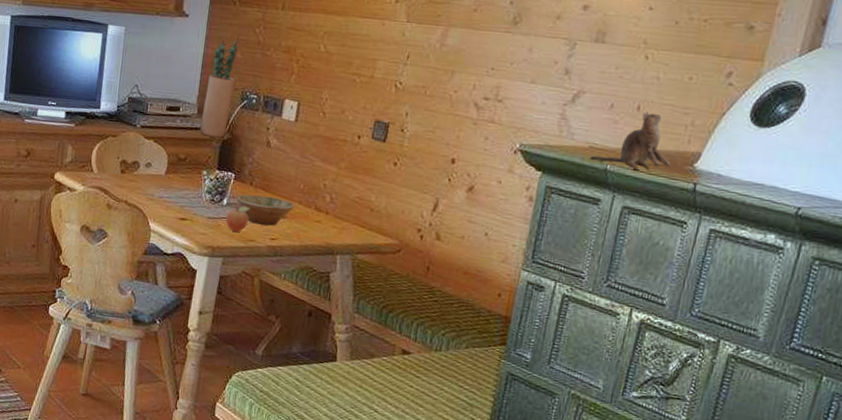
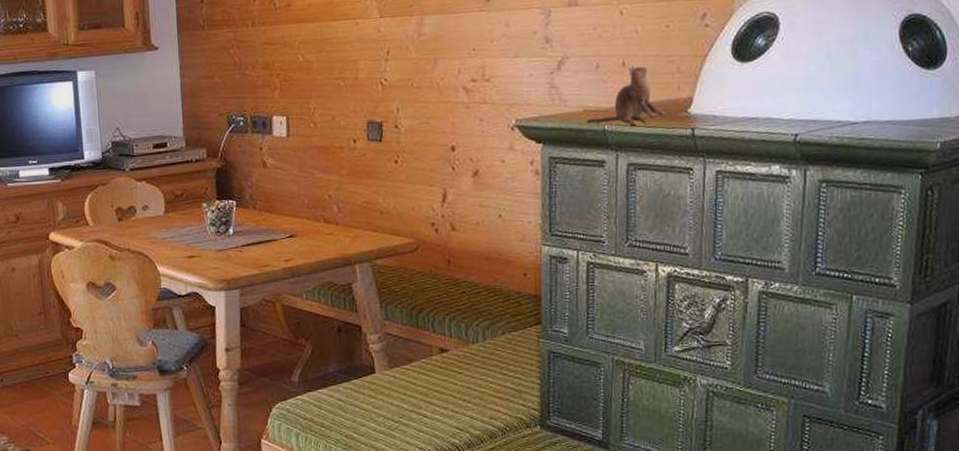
vase: present [199,35,240,139] -> none [190,59,219,169]
fruit: present [225,206,251,232] -> none [235,232,259,260]
bowl: present [236,194,295,226] -> none [242,217,303,248]

